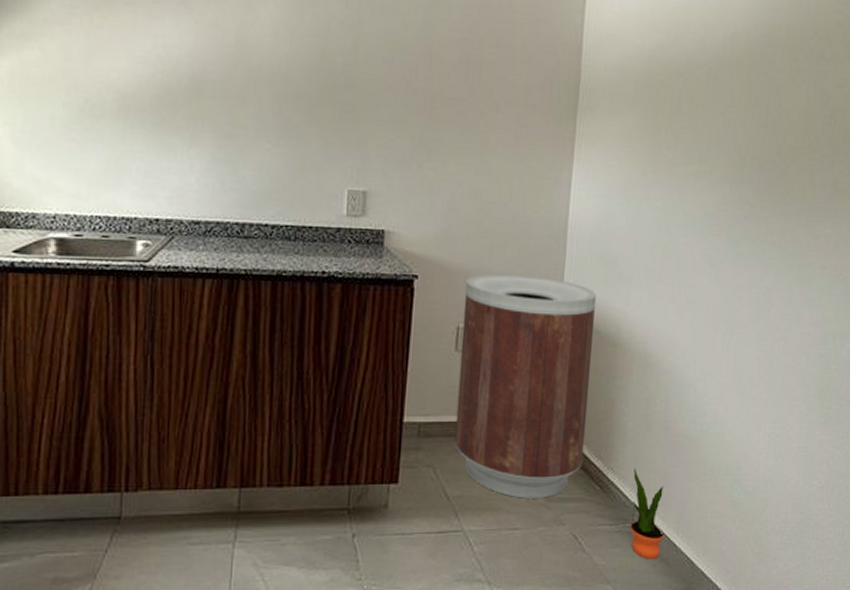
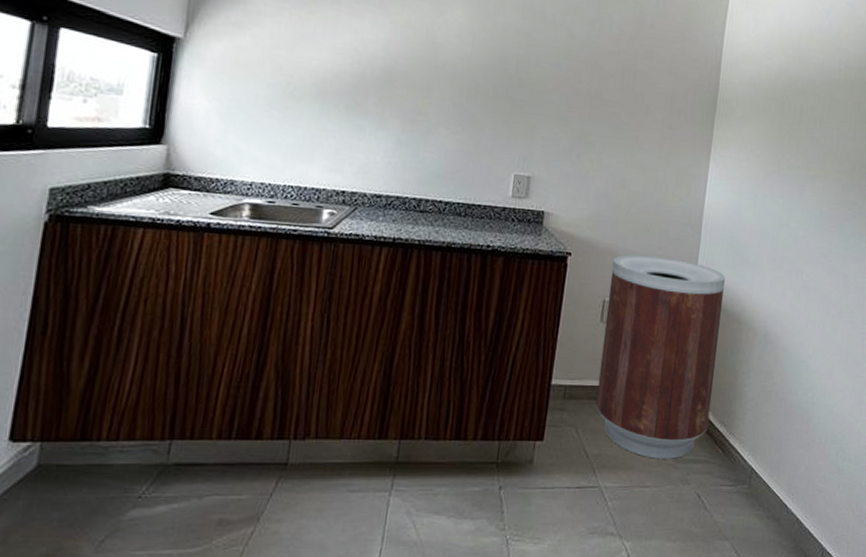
potted plant: present [630,467,665,559] -> none [747,434,778,519]

